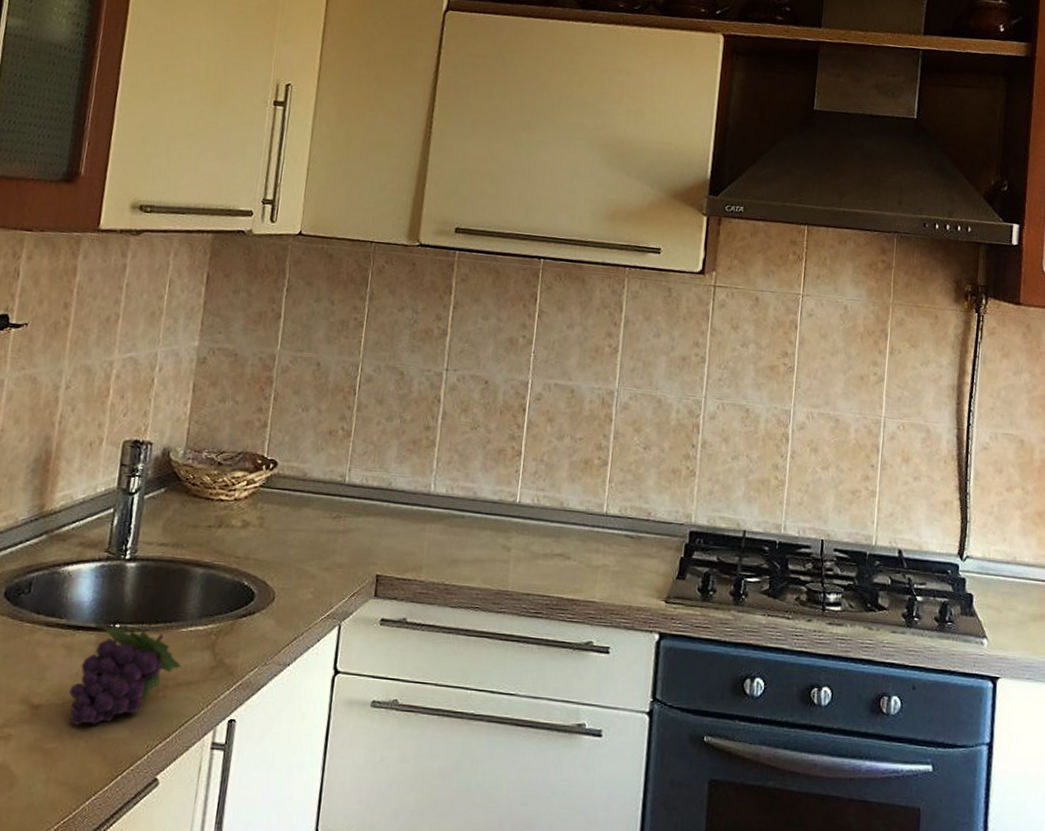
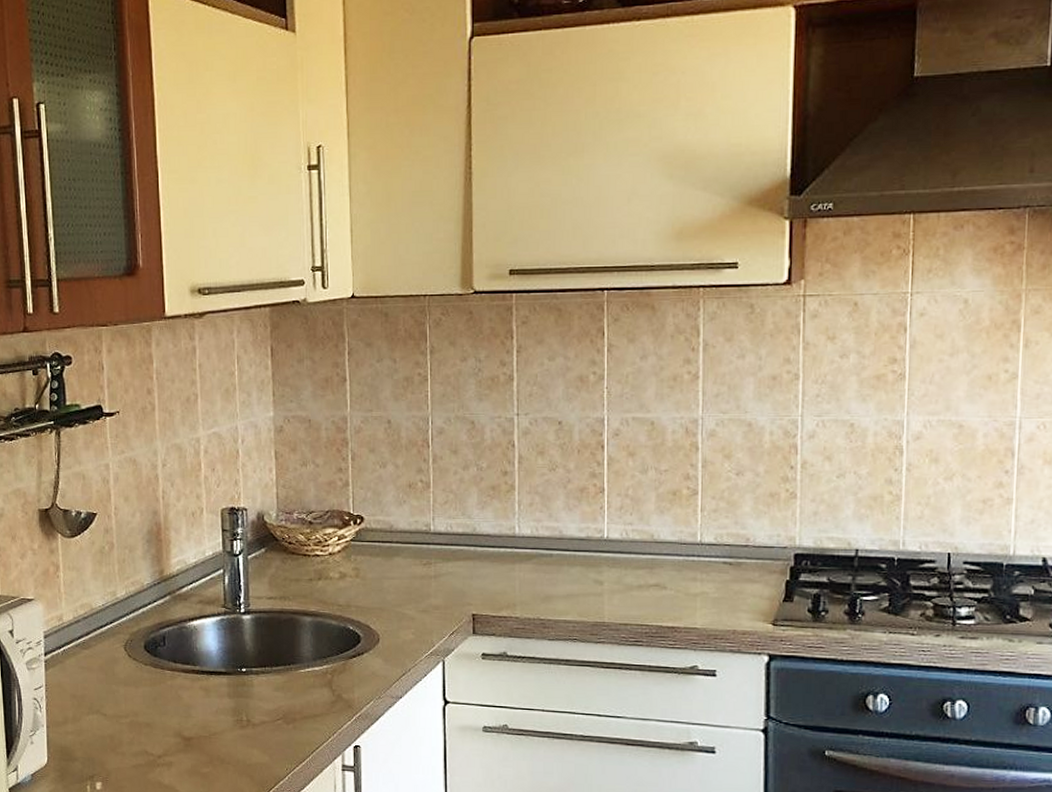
fruit: present [69,625,181,725] -> none [213,669,305,753]

